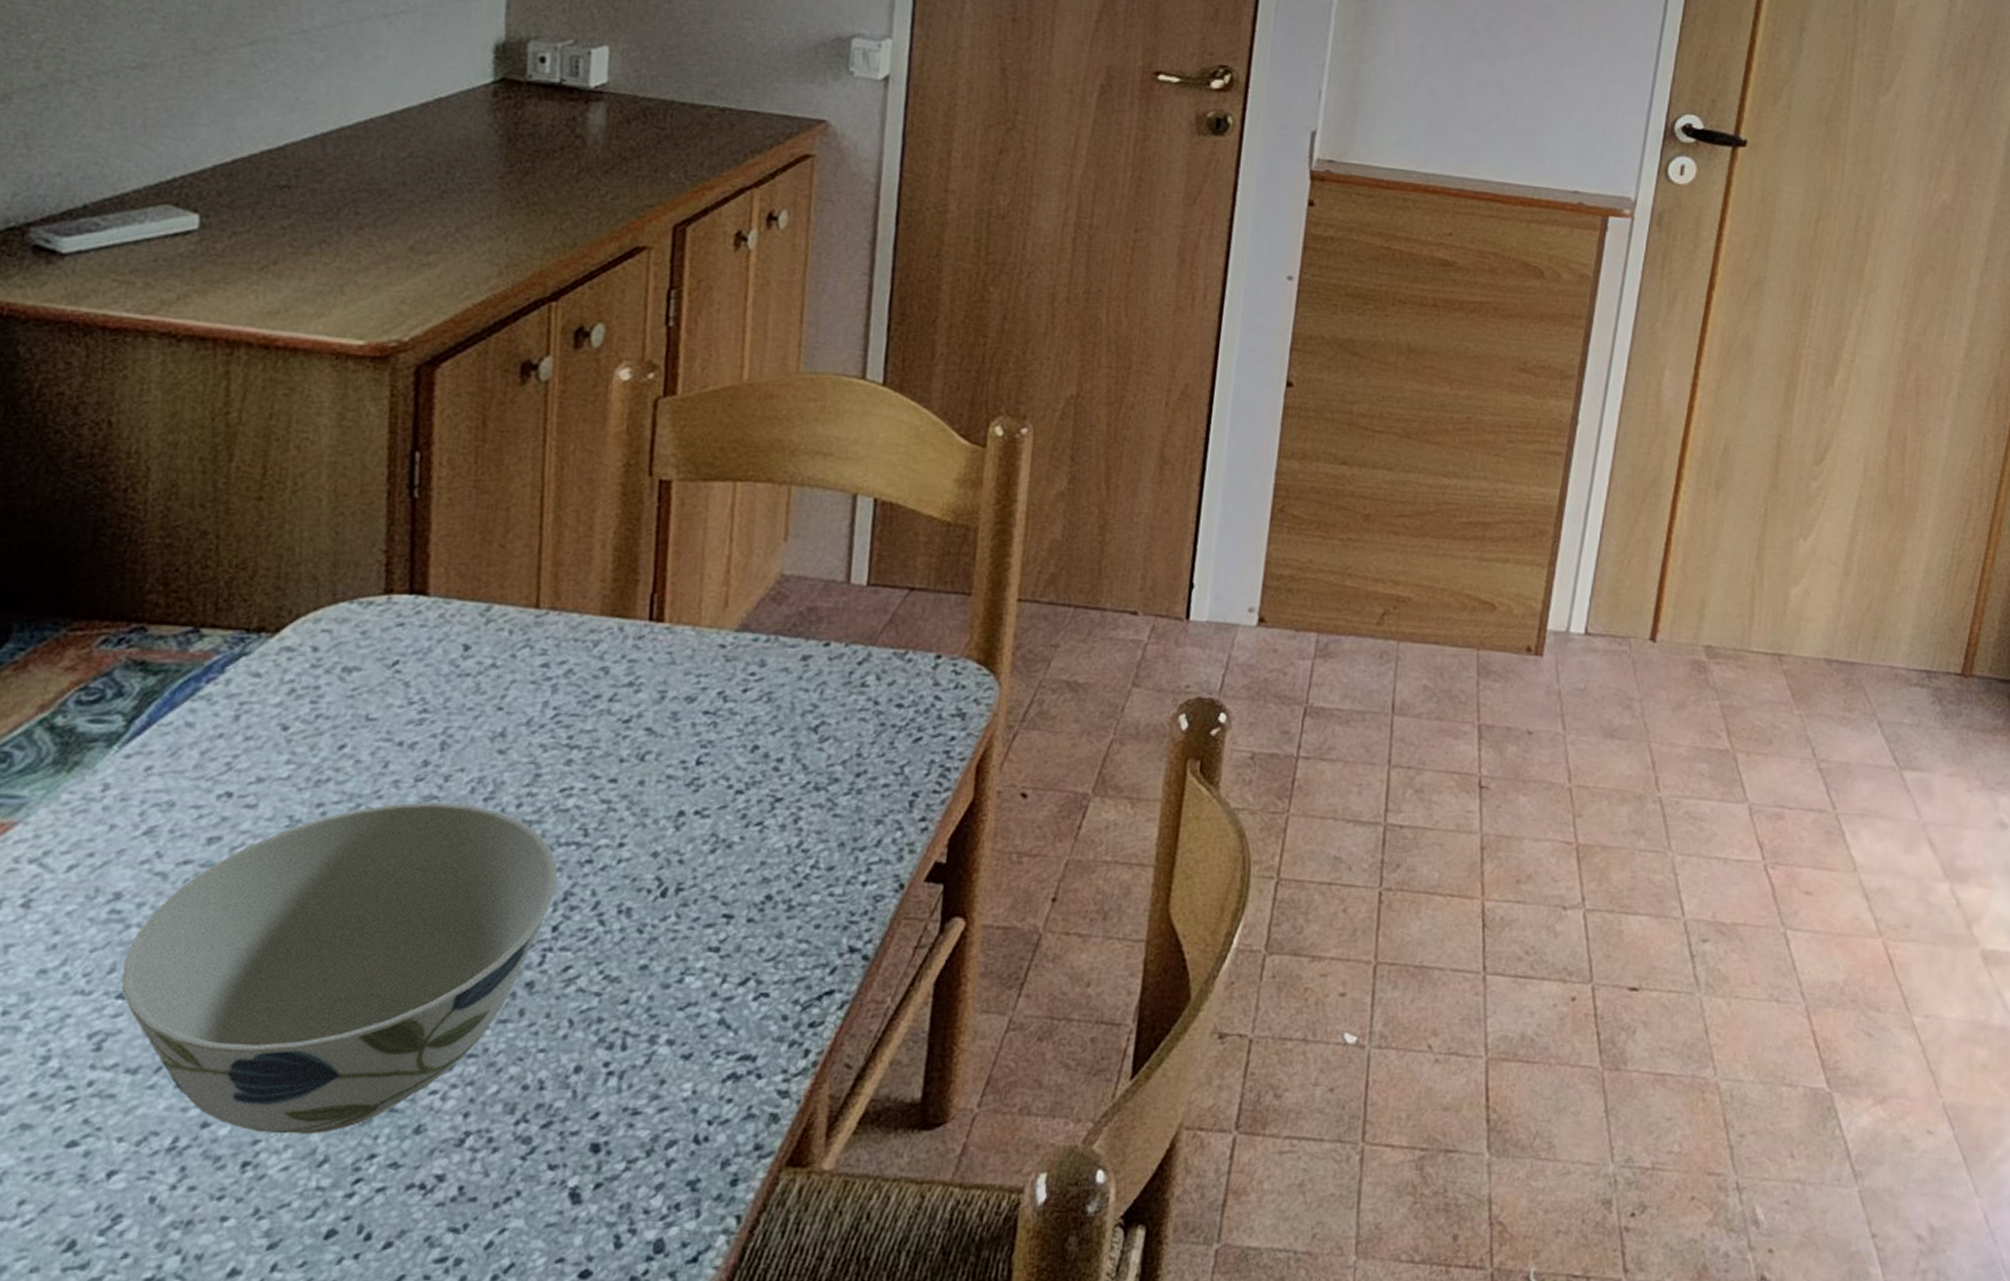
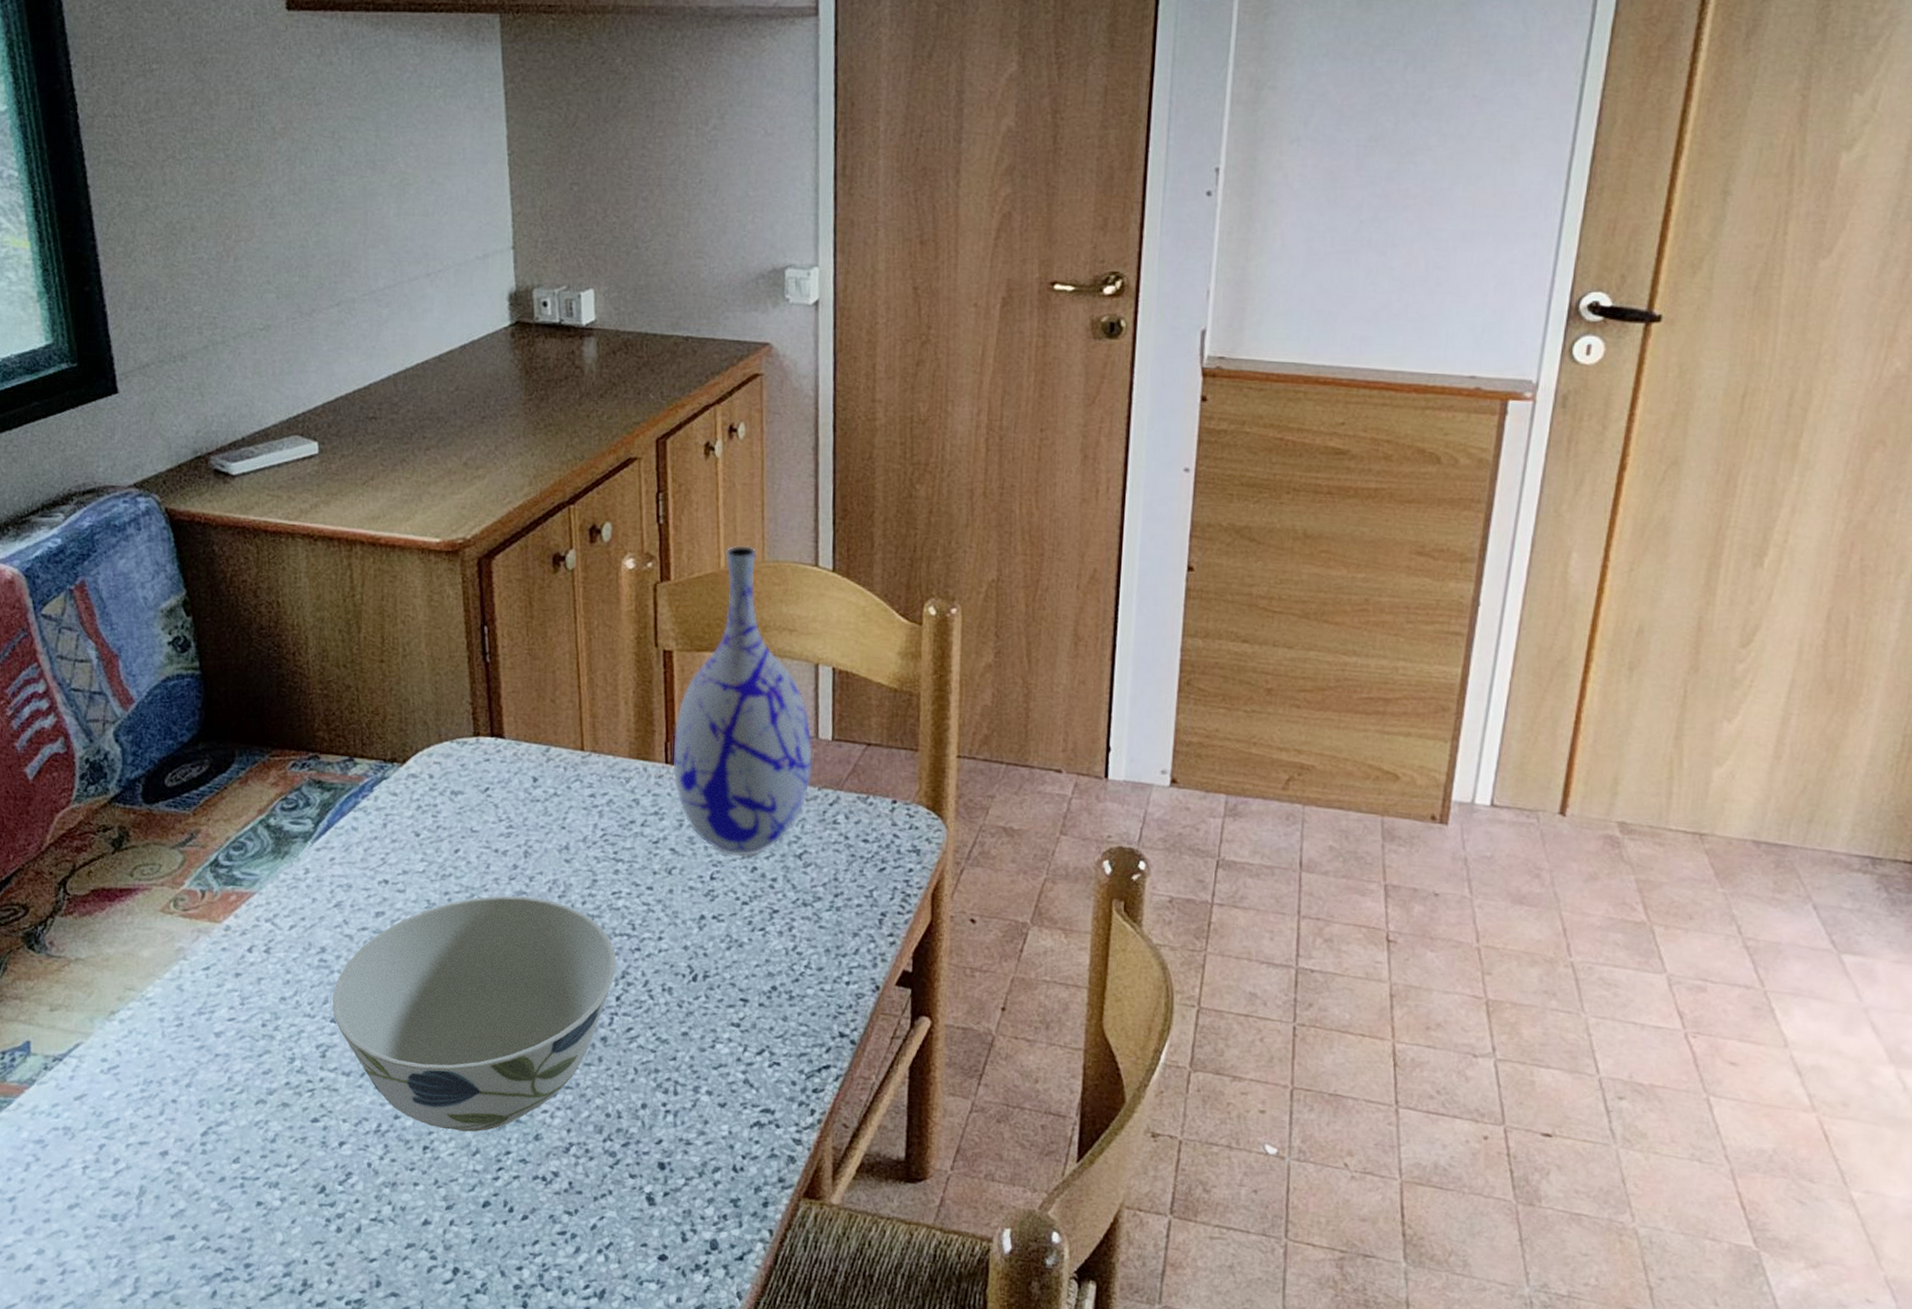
vase: none [658,353,842,734] -> present [672,545,813,857]

